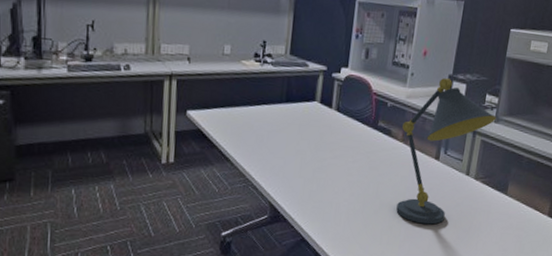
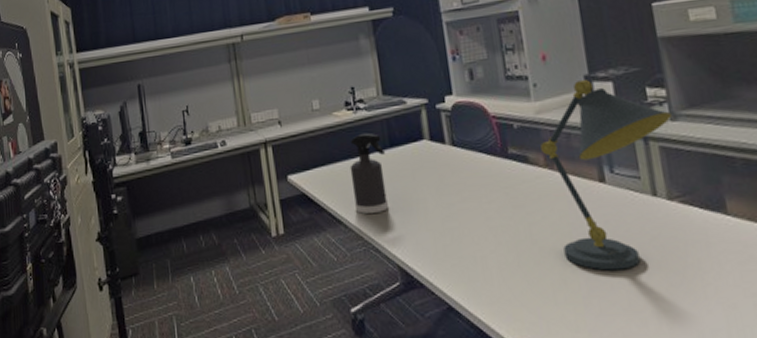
spray bottle: none [243,85,281,157] -> present [350,132,390,214]

